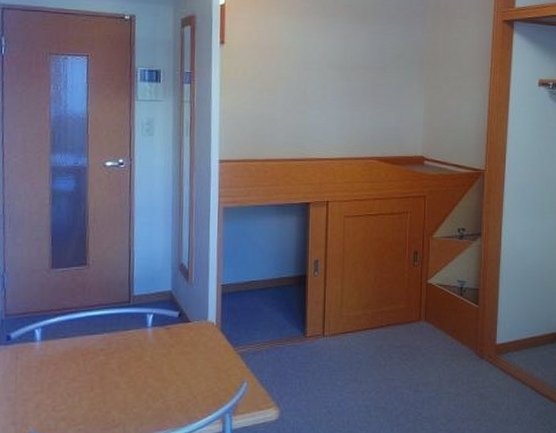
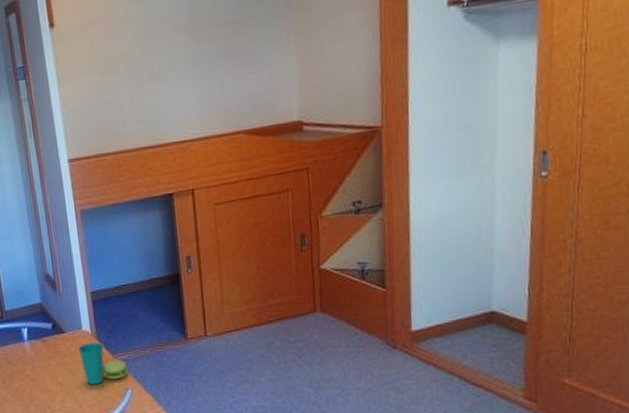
cup: none [201,334,247,375] -> present [78,342,128,384]

